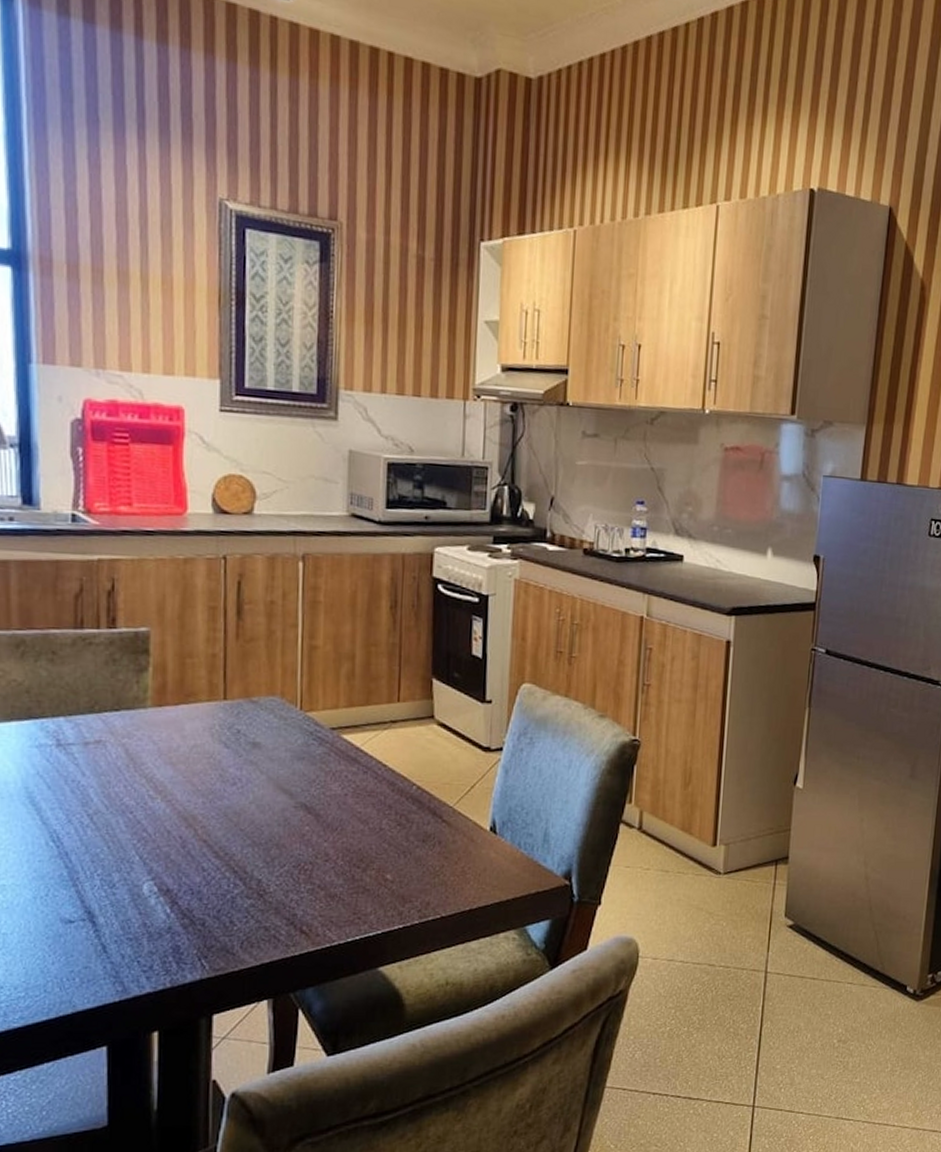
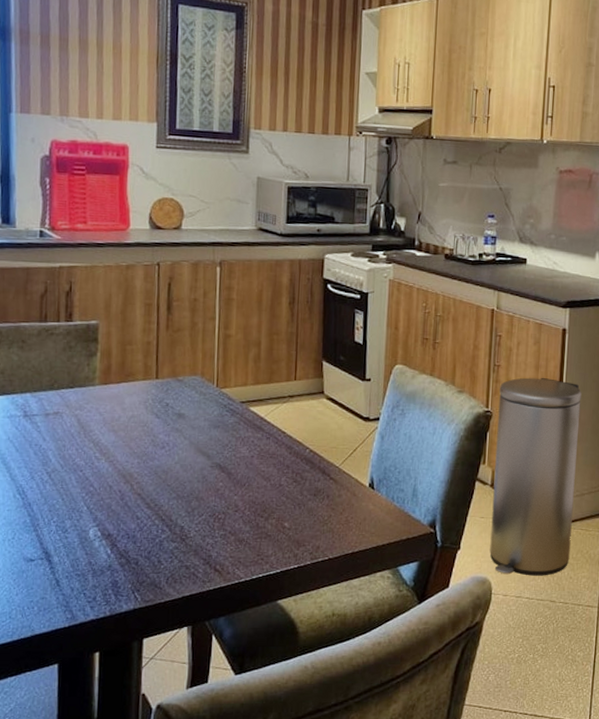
pedal bin: none [636,699,749,936] -> present [490,377,582,576]

